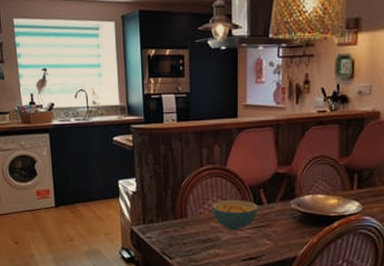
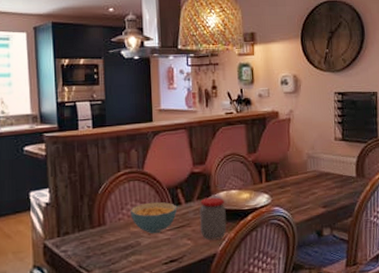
jar: none [282,200,310,243] -> present [199,197,227,240]

